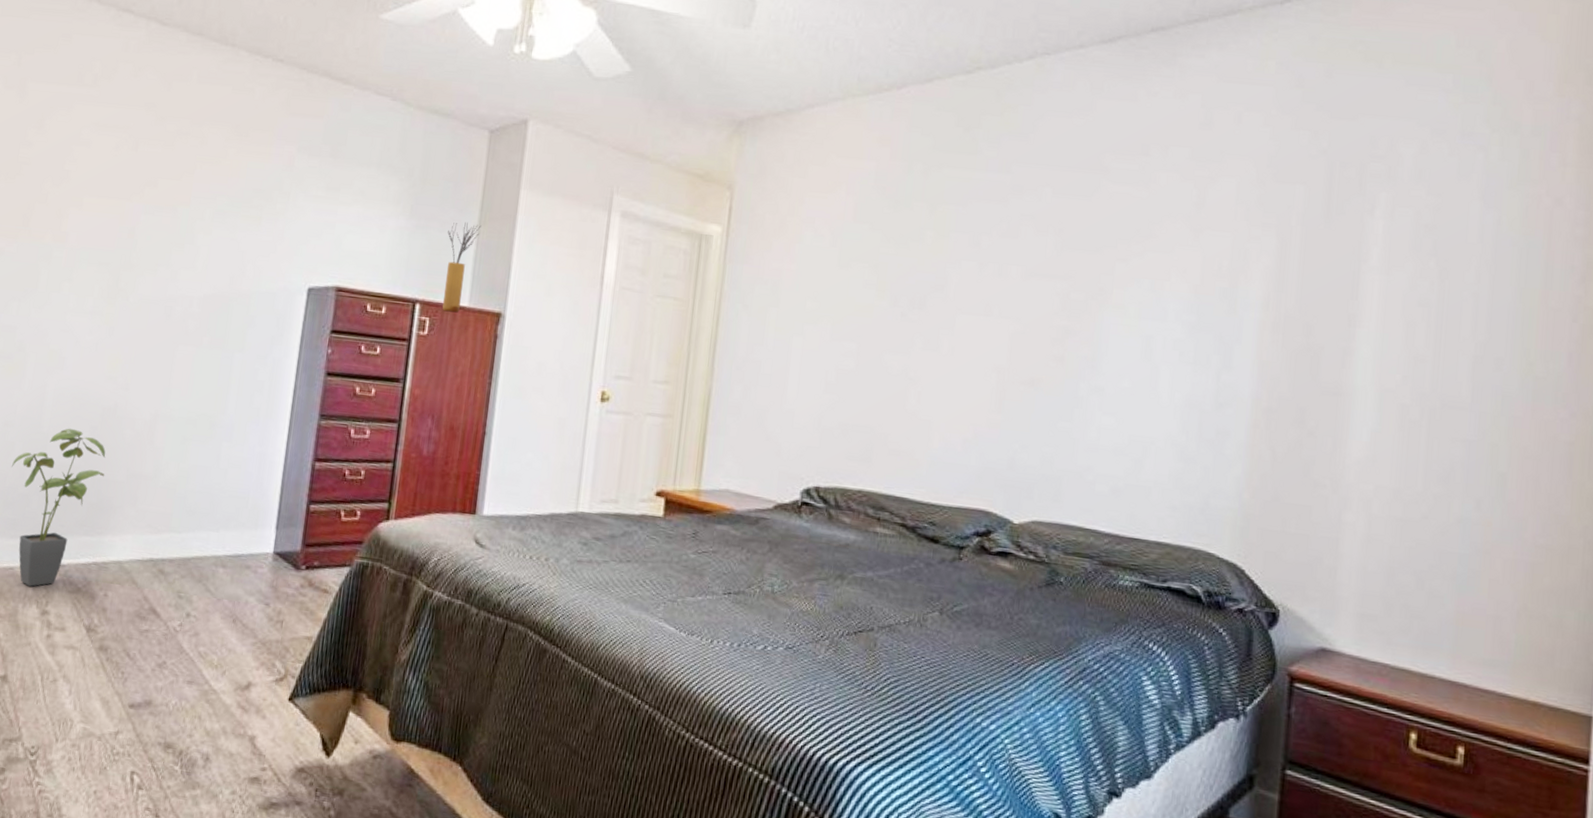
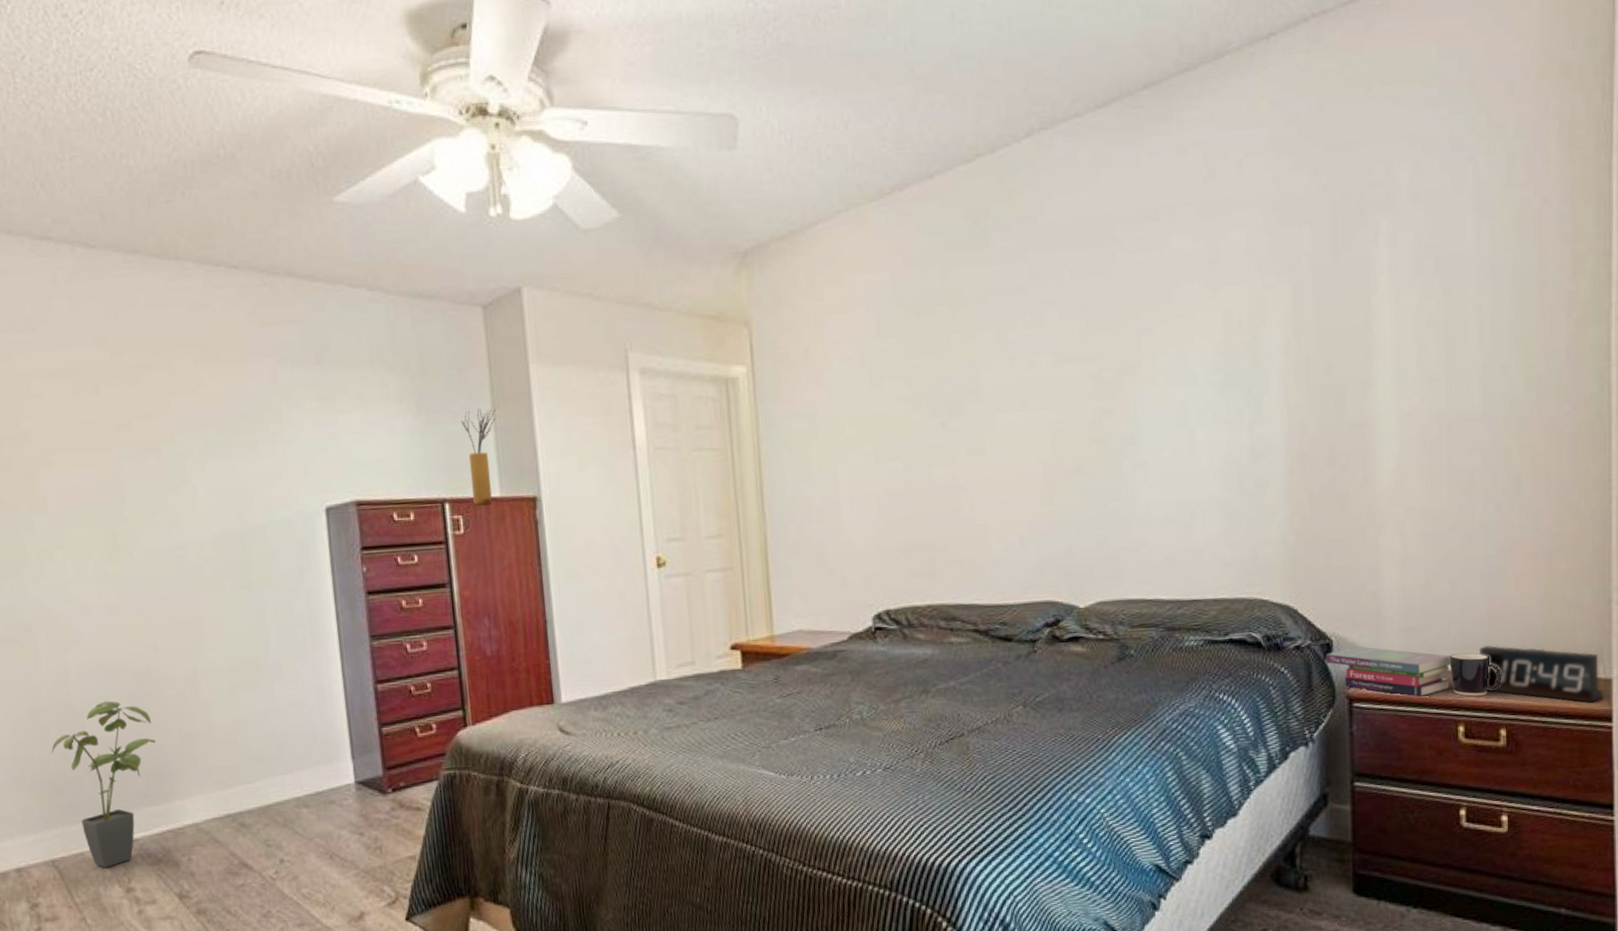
books: none [1270,622,1409,693] -> present [1326,646,1450,698]
mug: none [1407,651,1465,705] -> present [1449,652,1501,697]
alarm clock: none [1442,649,1581,740] -> present [1479,645,1603,704]

